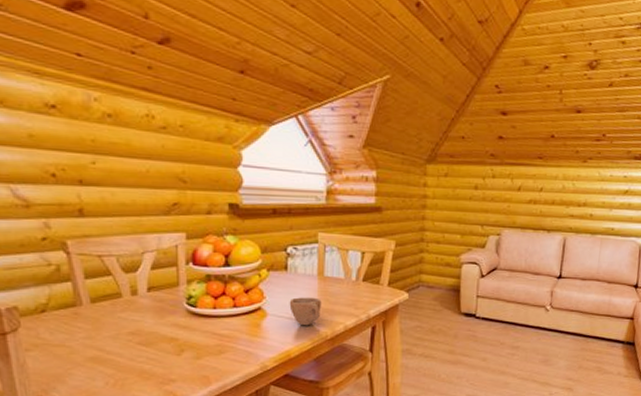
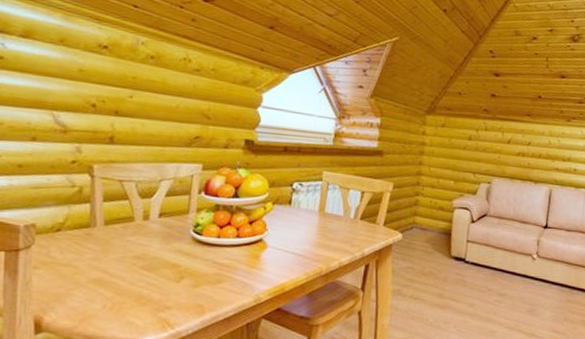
cup: present [289,297,322,326] -> none [289,231,320,261]

